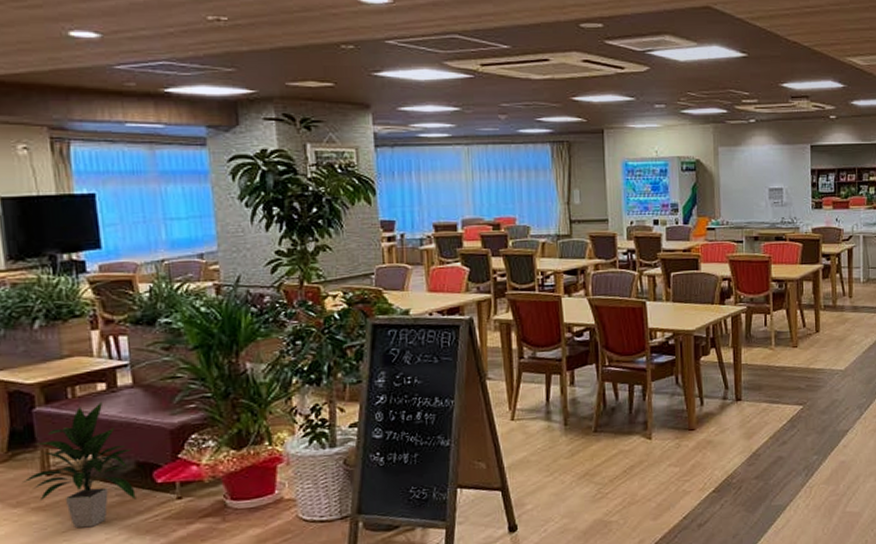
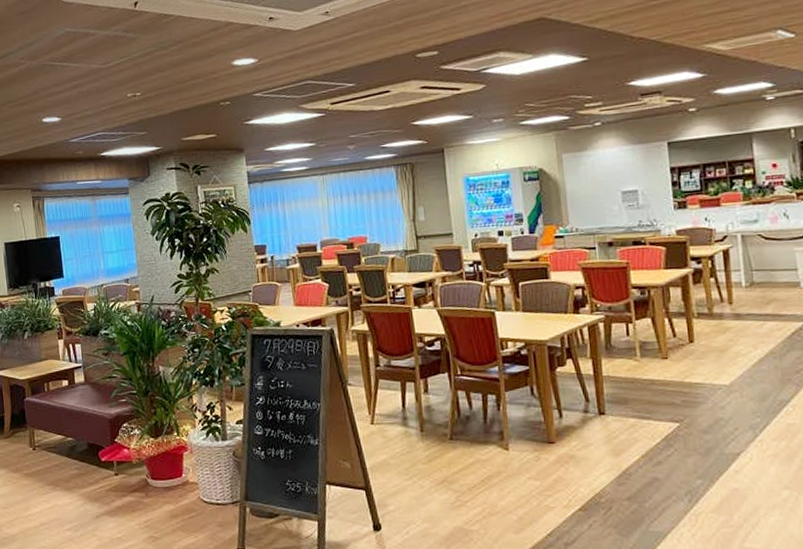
indoor plant: present [23,401,136,529] -> none [19,394,88,493]

